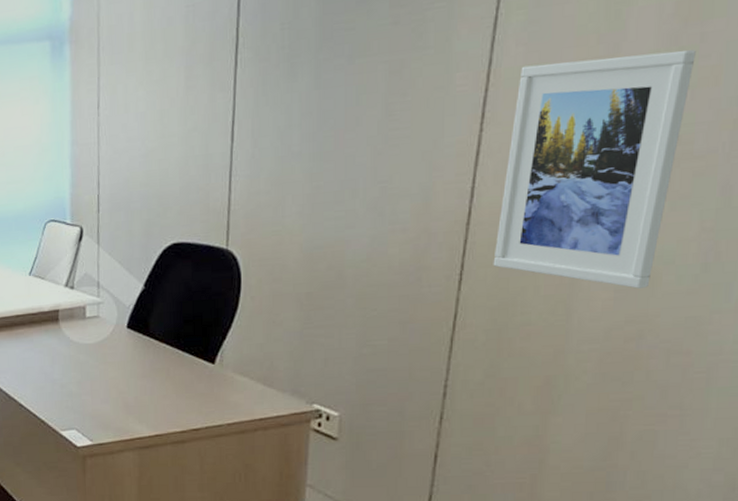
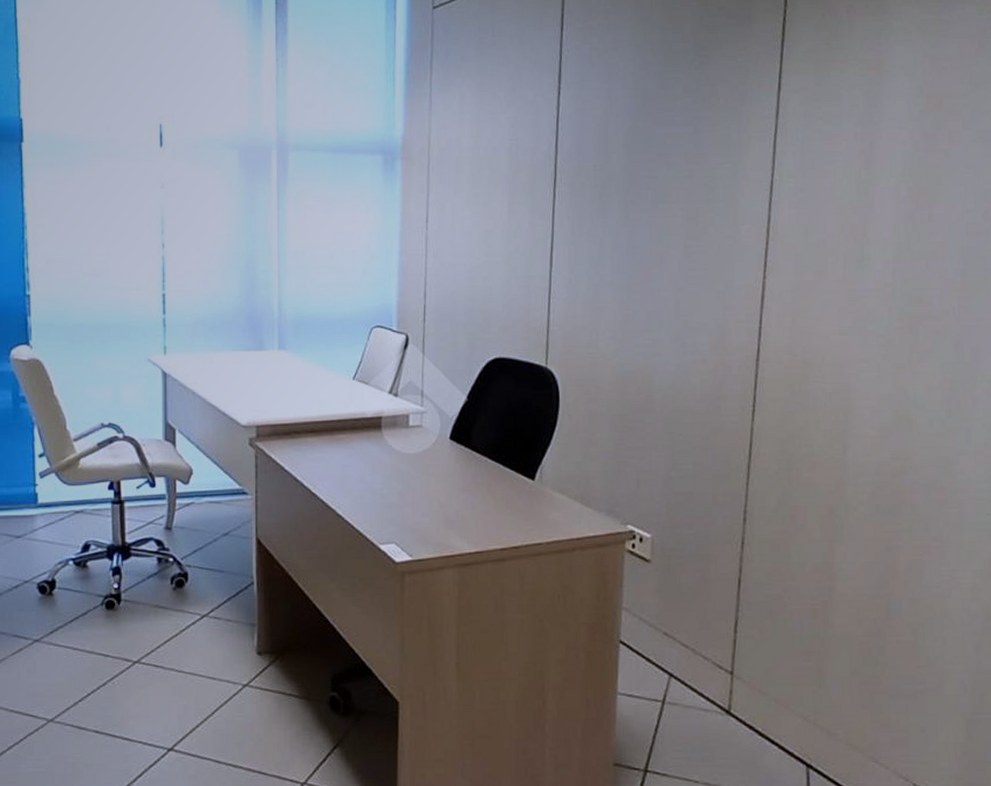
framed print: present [493,50,696,289] -> none [780,226,927,428]

